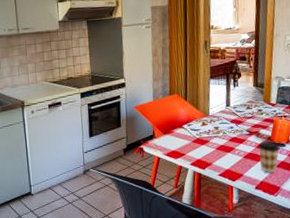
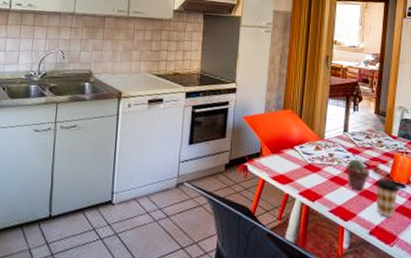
potted succulent: none [230,128,253,155] -> present [346,159,371,191]

